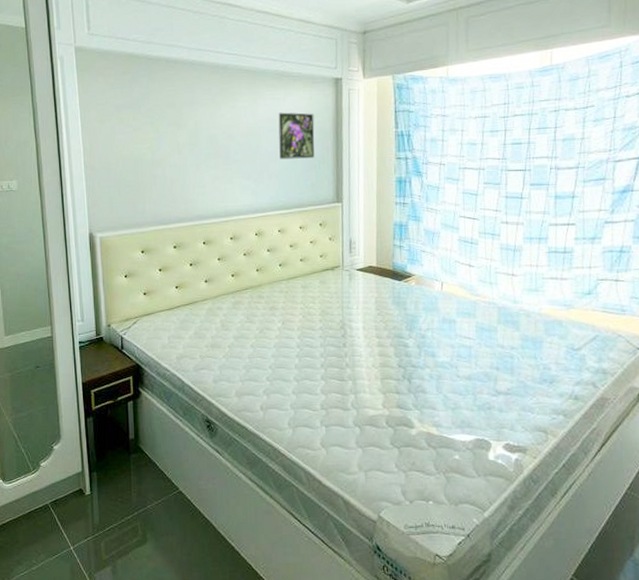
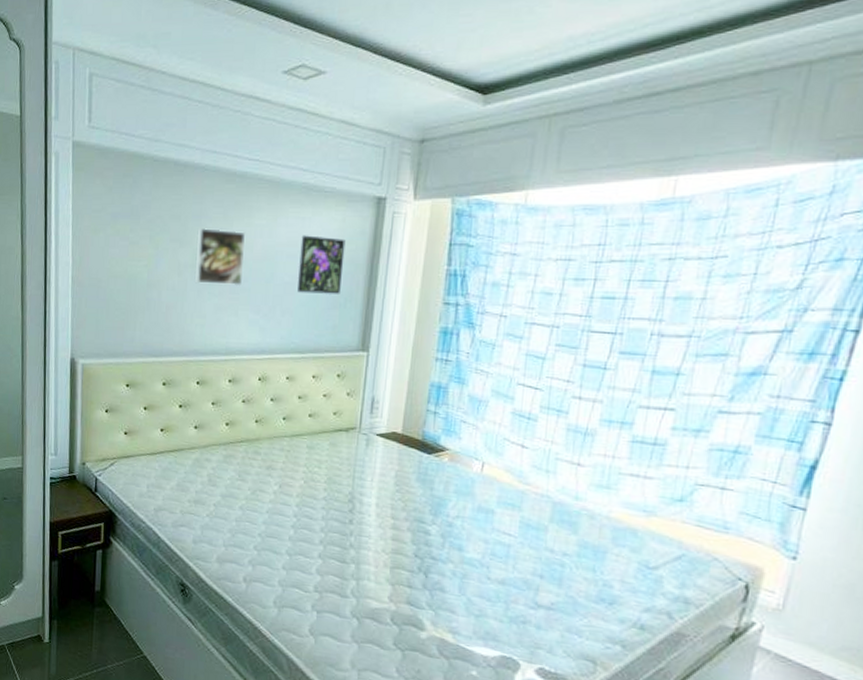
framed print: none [191,112,233,159] -> present [195,228,245,286]

